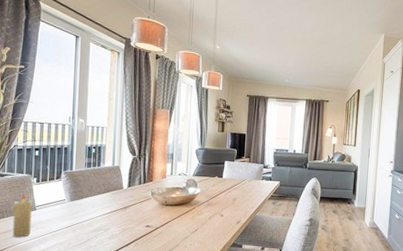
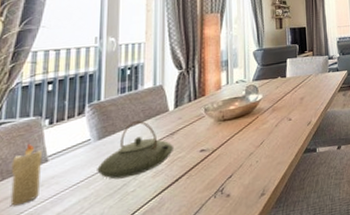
teapot: none [69,192,126,235] -> present [97,120,175,180]

